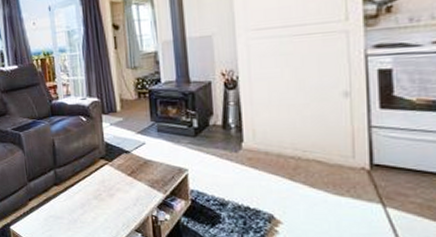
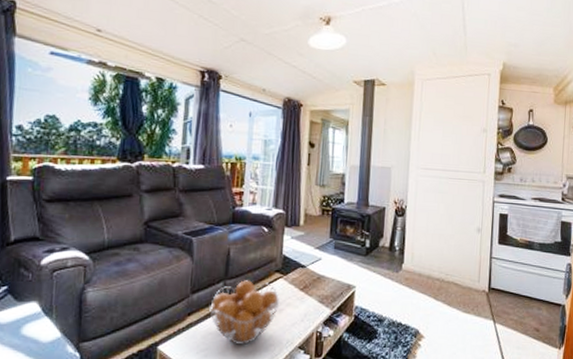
fruit basket: none [46,168,109,227] -> present [209,280,279,345]

